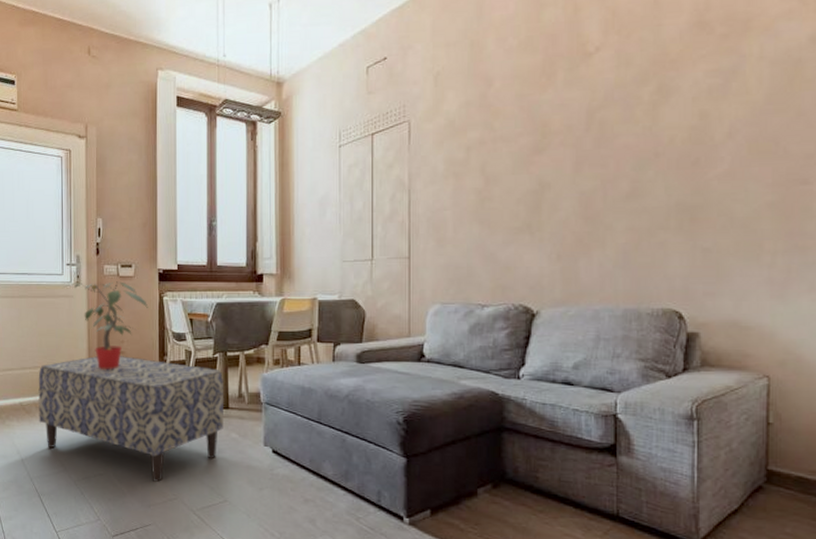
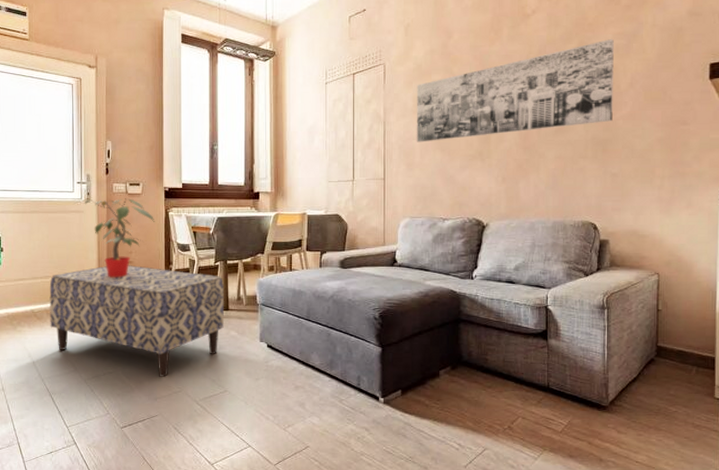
wall art: none [448,78,705,214] -> present [416,39,614,142]

